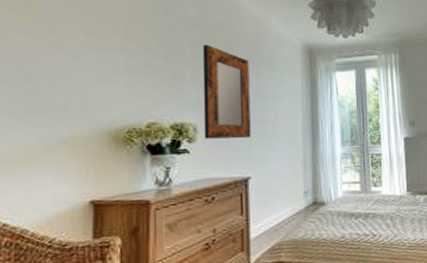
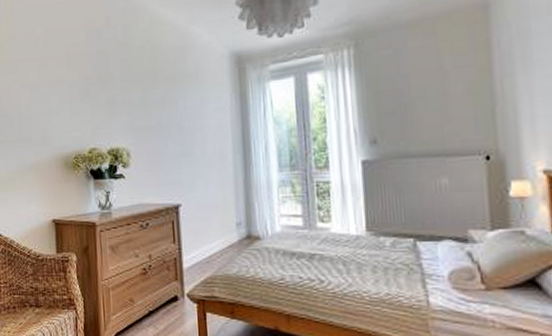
home mirror: present [202,44,251,139] -> none [130,64,180,164]

